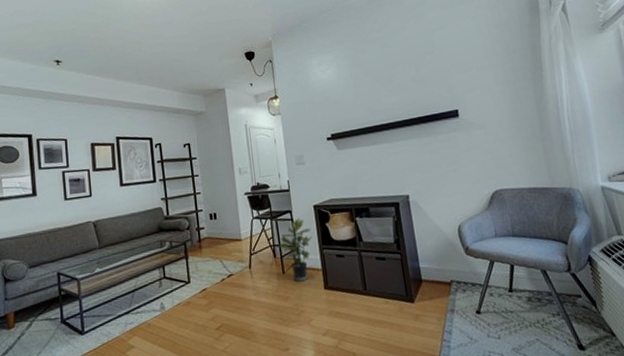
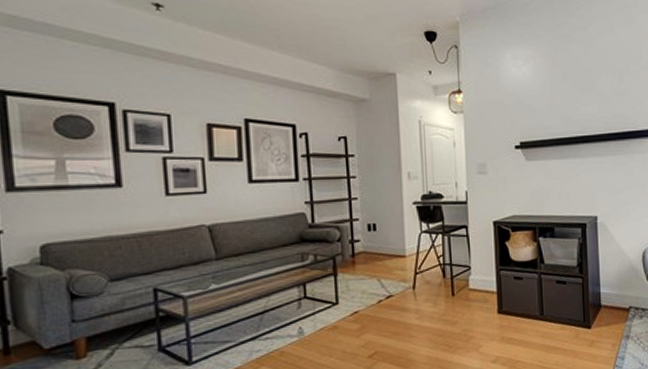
potted plant: present [279,218,312,282] -> none [450,234,489,305]

